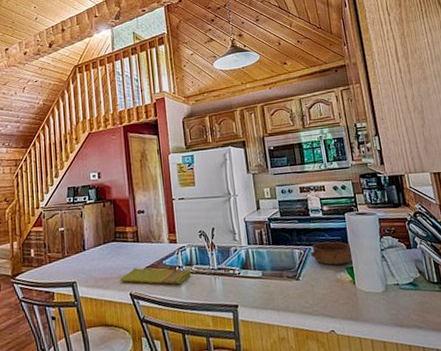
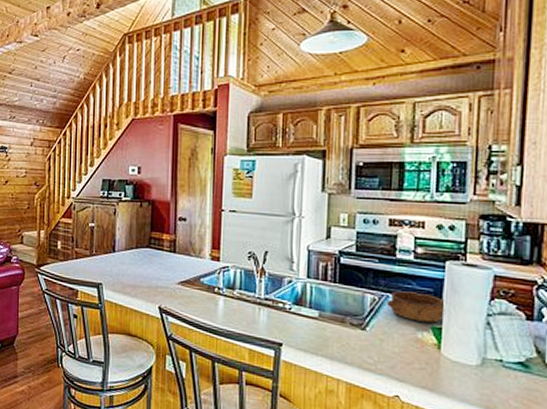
dish towel: present [119,268,192,285] -> none [149,280,232,307]

